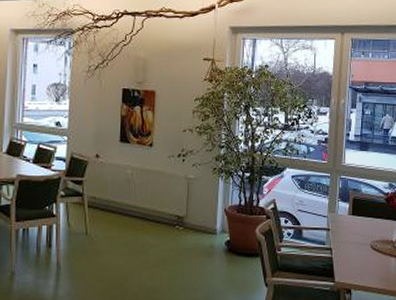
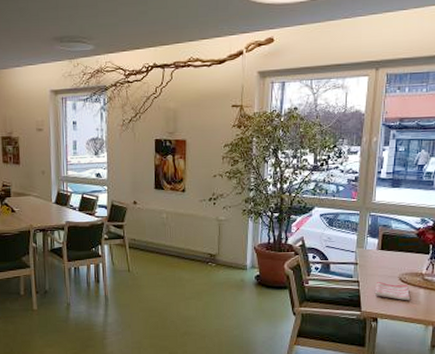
dish towel: none [348,249,383,271] -> present [375,281,411,301]

